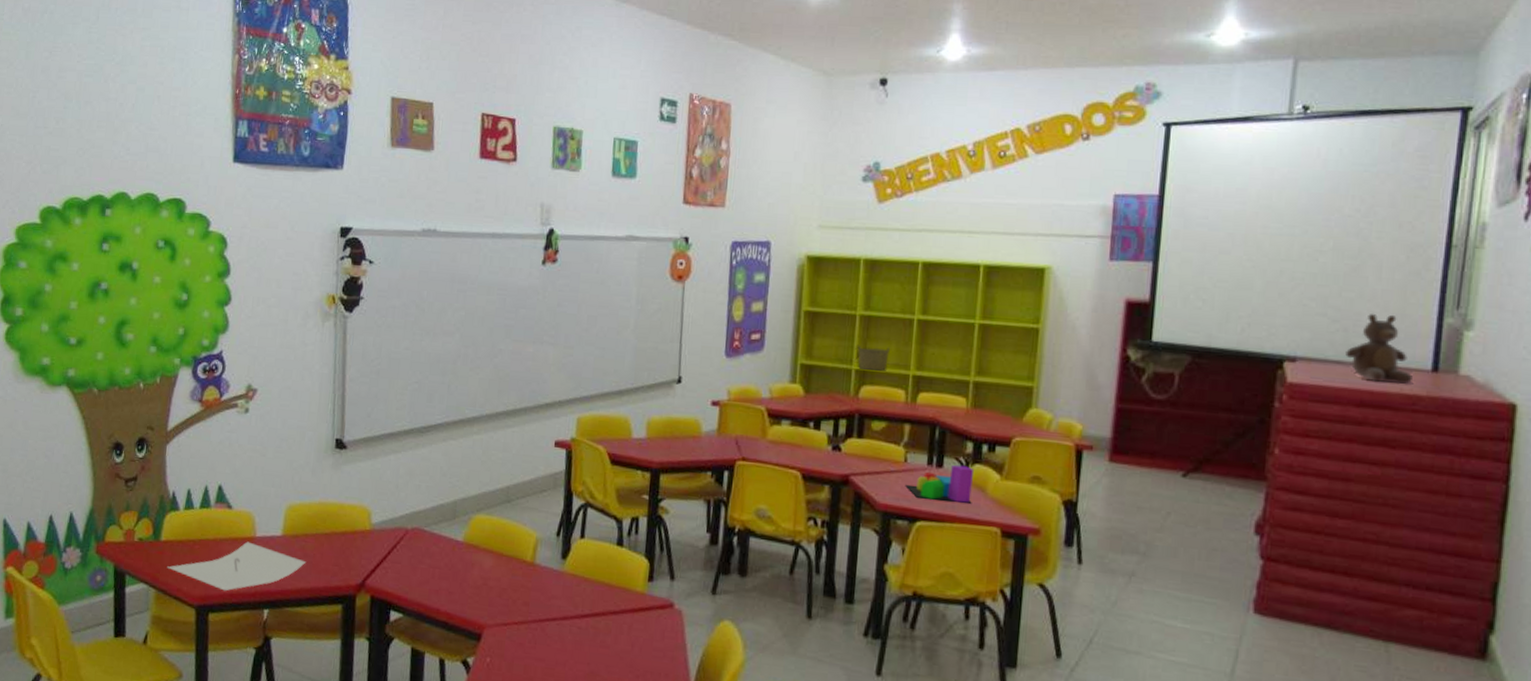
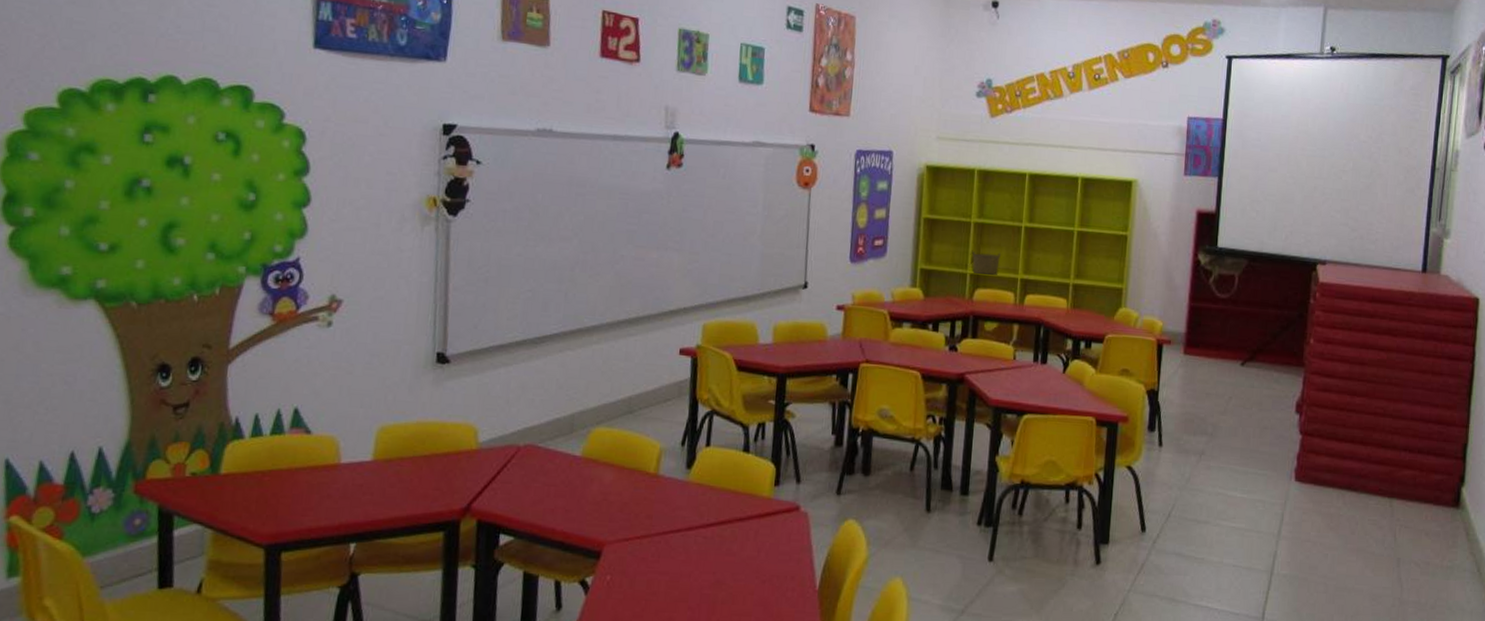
paper sheet: present [167,541,307,591] -> none [228,469,402,527]
toy blocks: present [905,464,973,504] -> none [1014,361,1073,396]
teddy bear: present [1345,314,1413,384] -> none [1361,224,1409,283]

